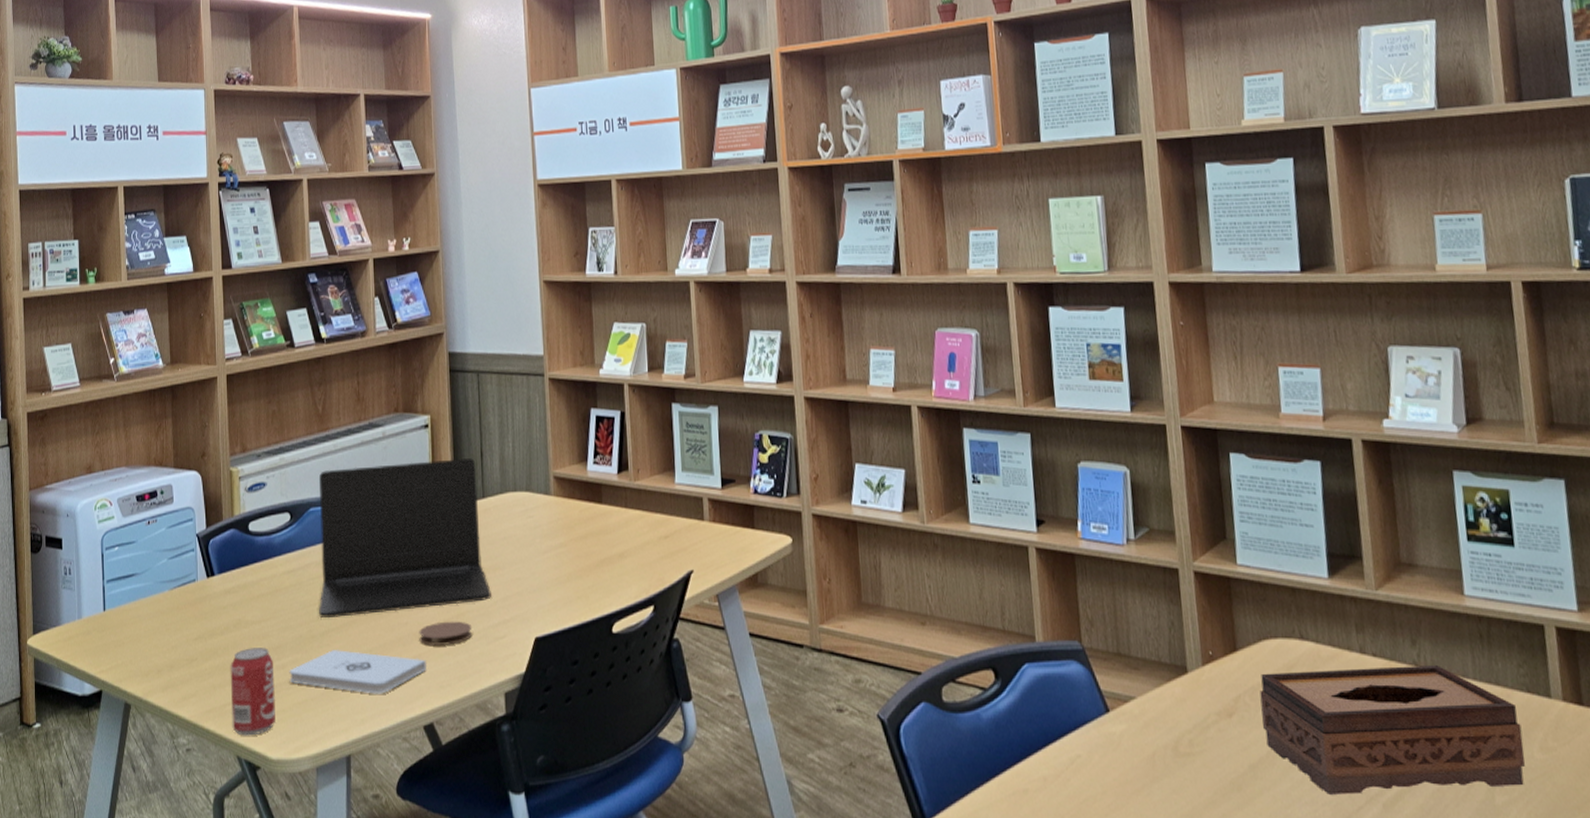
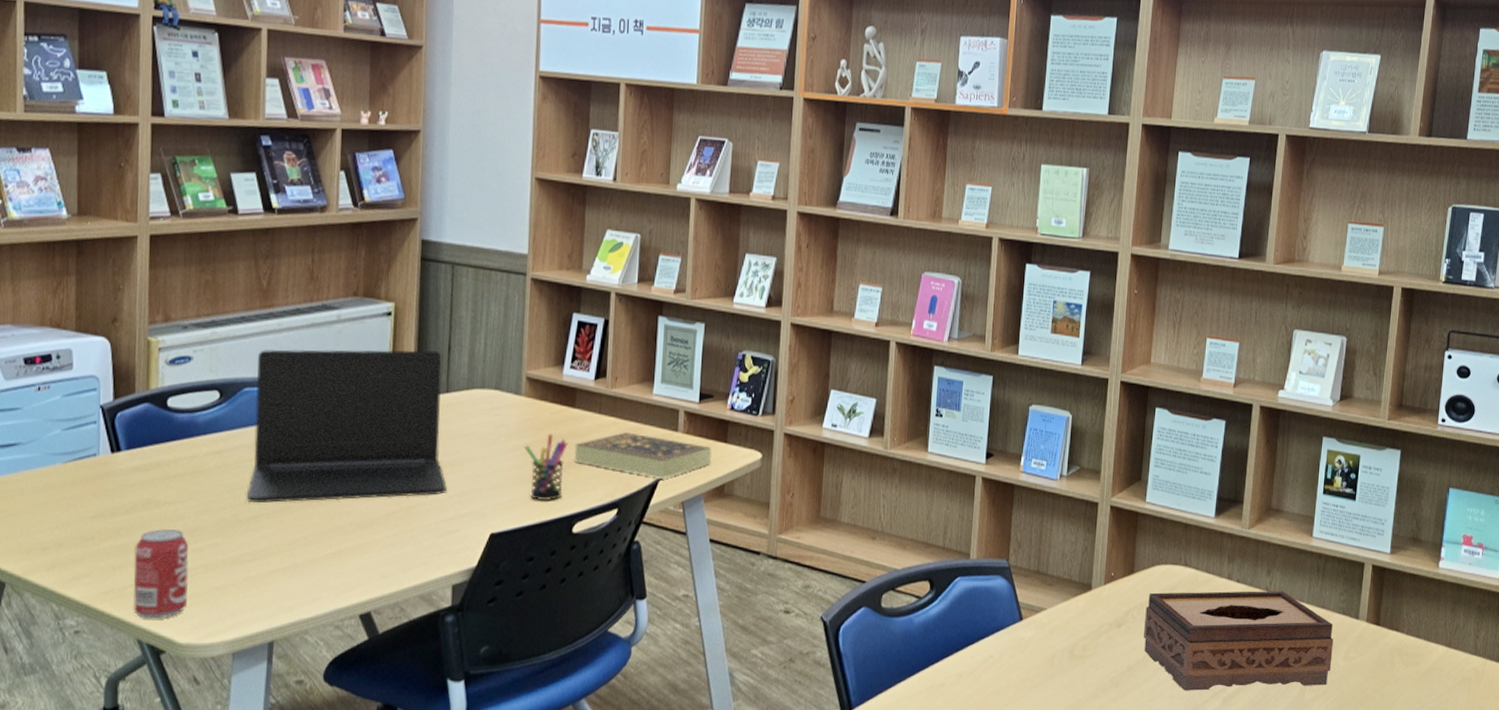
notepad: present [289,650,428,694] -> none [206,536,369,582]
coaster: present [419,621,473,645] -> none [362,513,423,536]
pen holder: none [559,531,599,602] -> present [524,433,568,502]
book: none [606,525,741,571] -> present [574,432,712,478]

